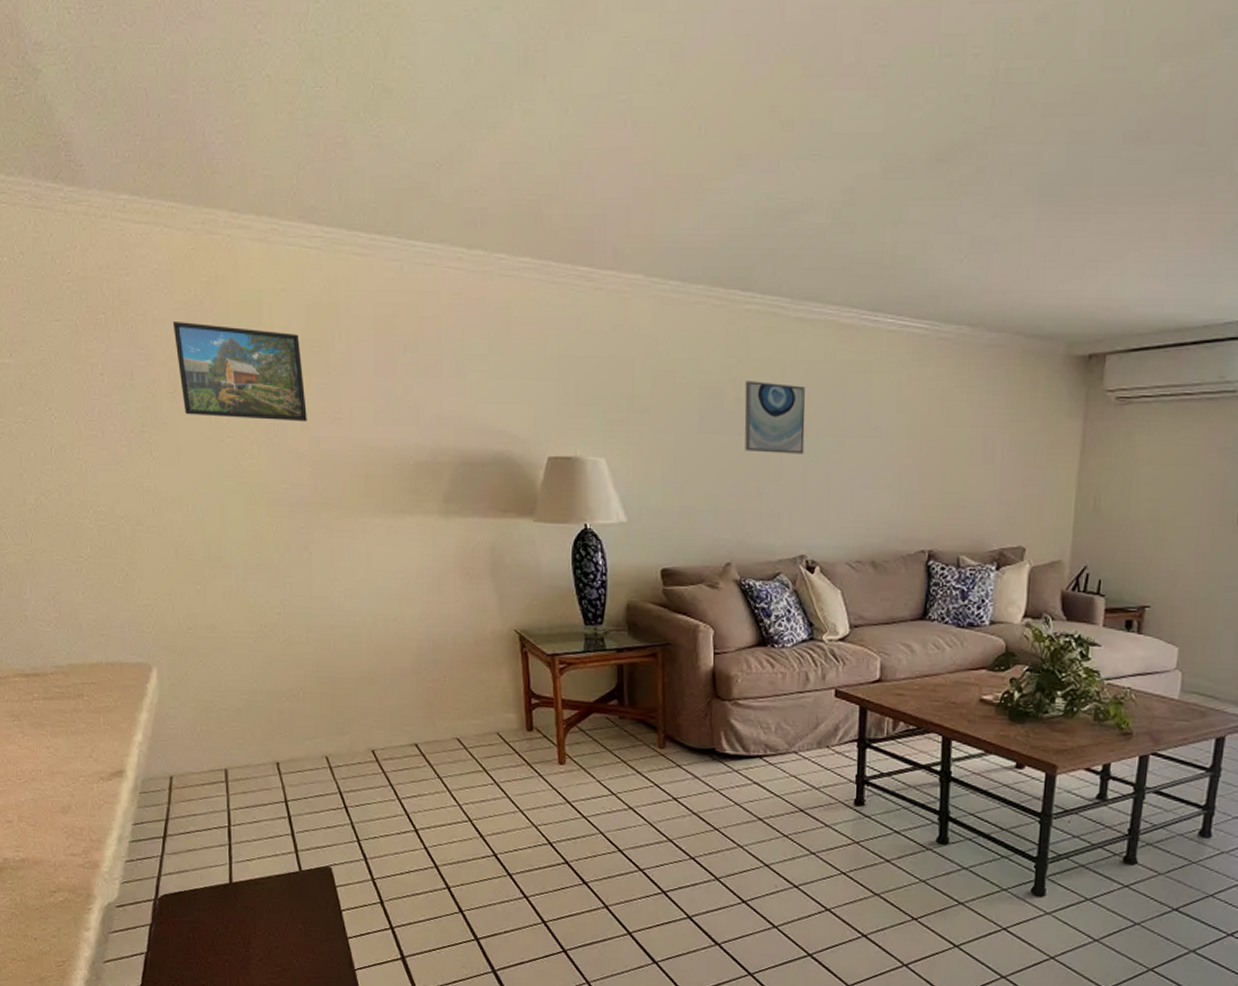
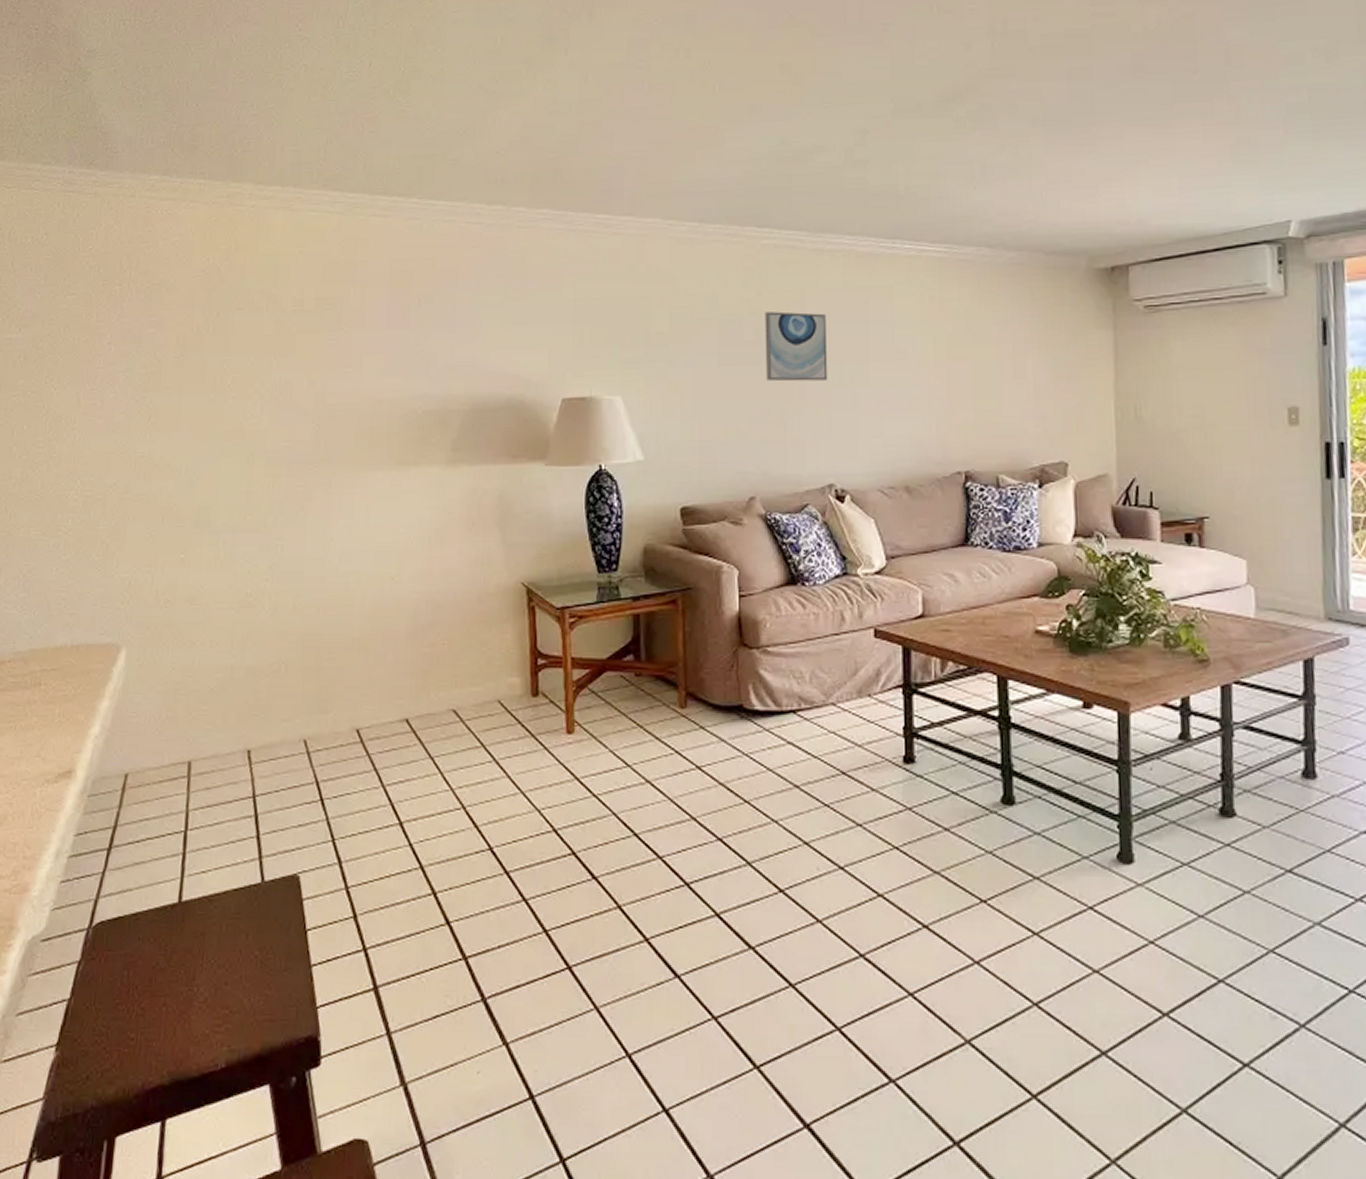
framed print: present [172,322,307,423] -> none [187,288,315,379]

